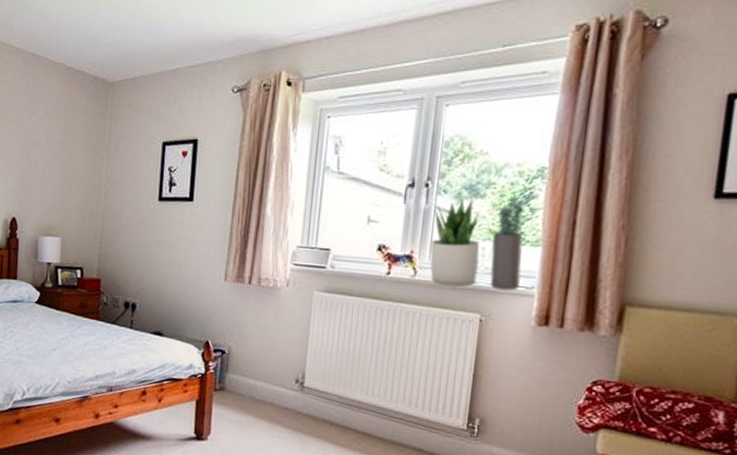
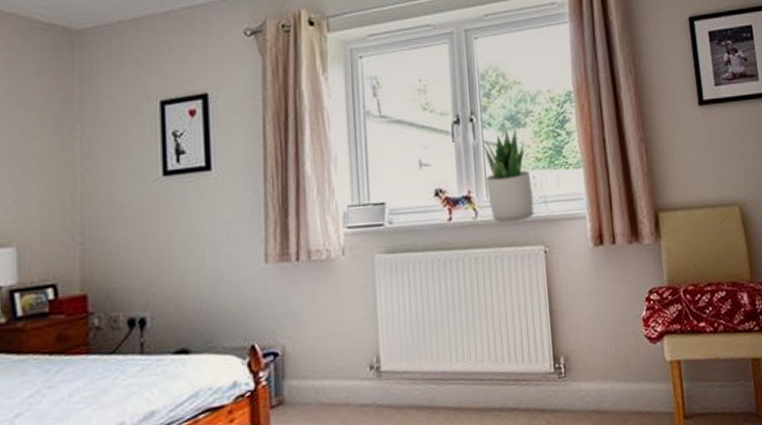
vase: present [490,191,524,291] -> none [539,117,572,218]

